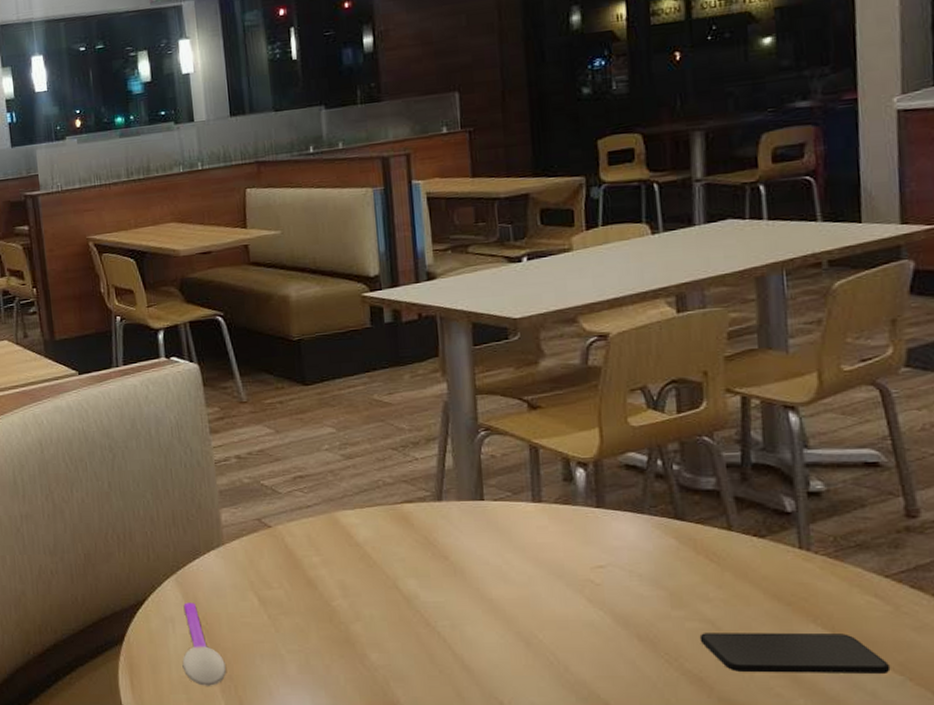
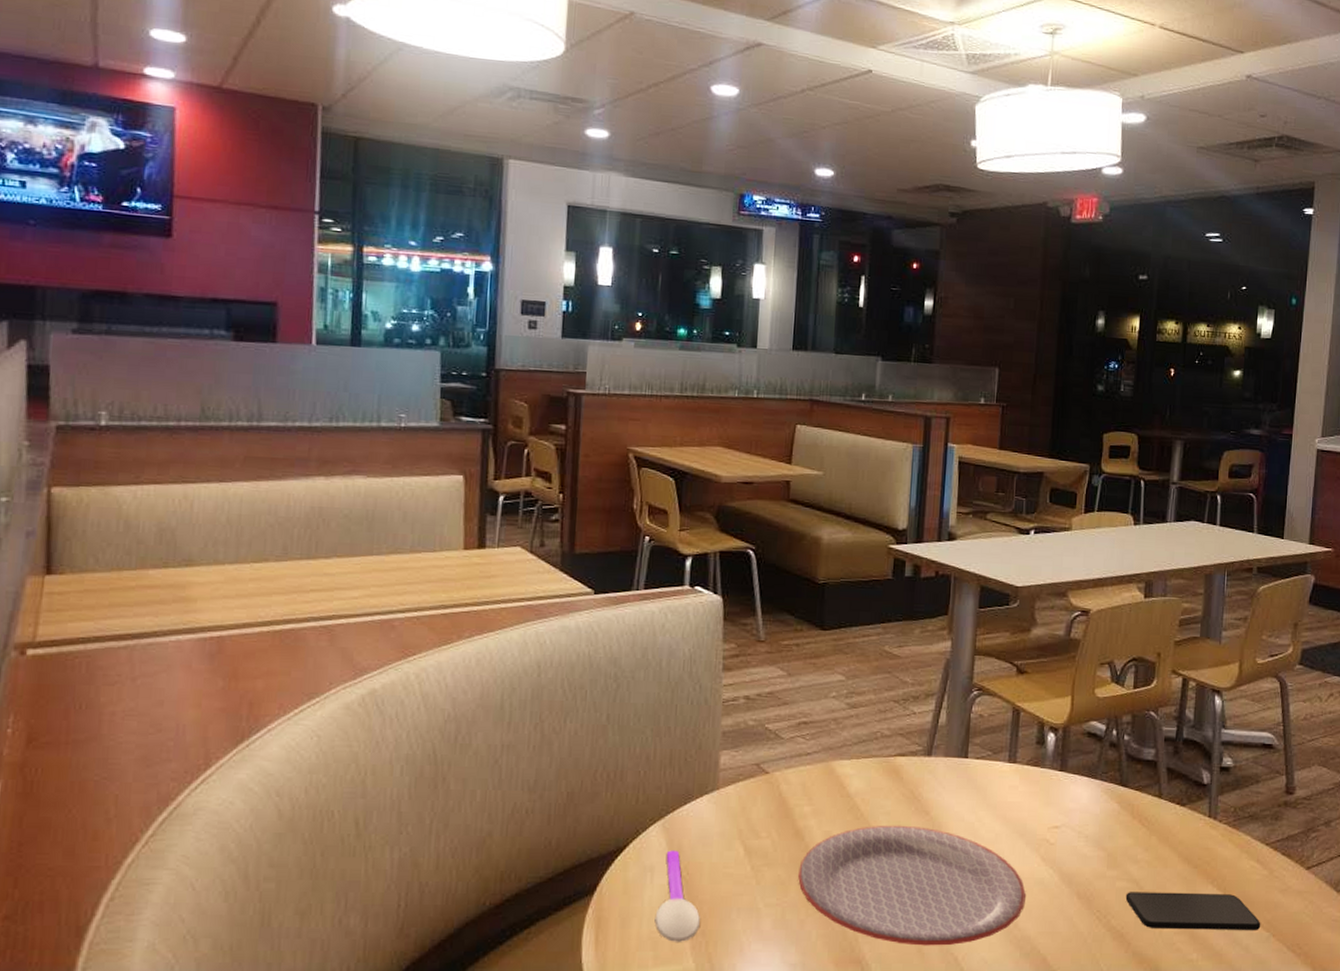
plate: none [316,571,575,690] -> present [798,825,1027,946]

